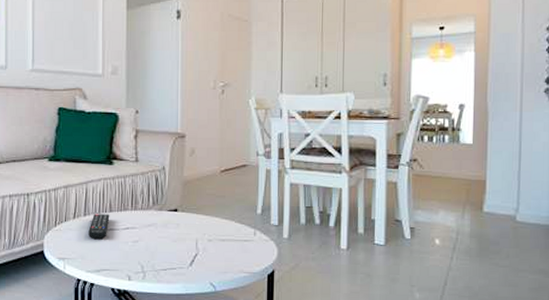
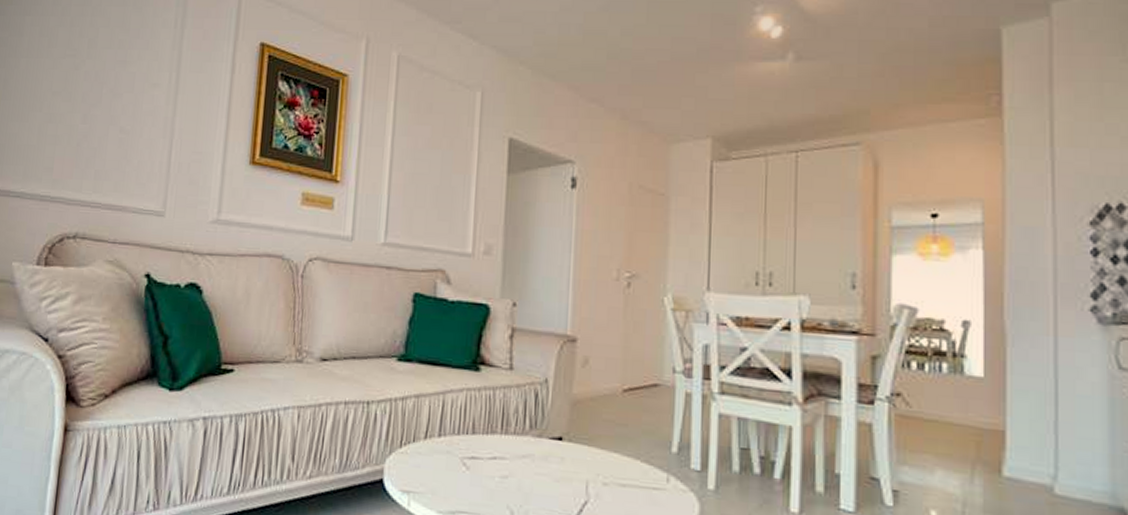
remote control: present [88,214,110,240] -> none [443,435,472,471]

